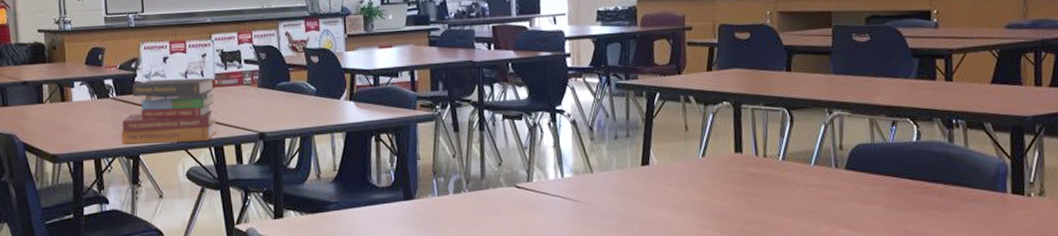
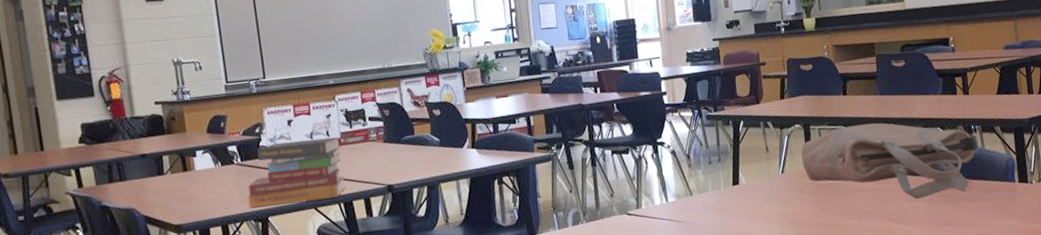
tote bag: none [728,106,961,203] -> present [801,123,979,200]

